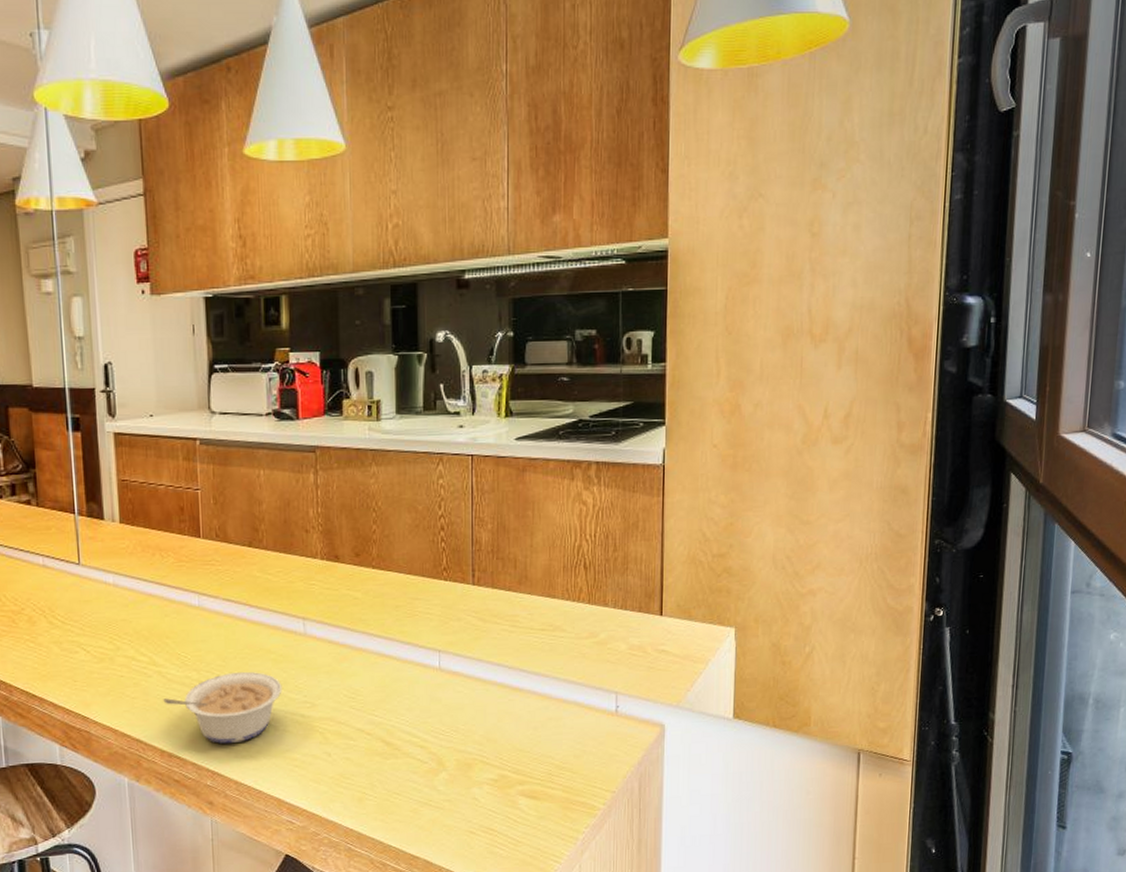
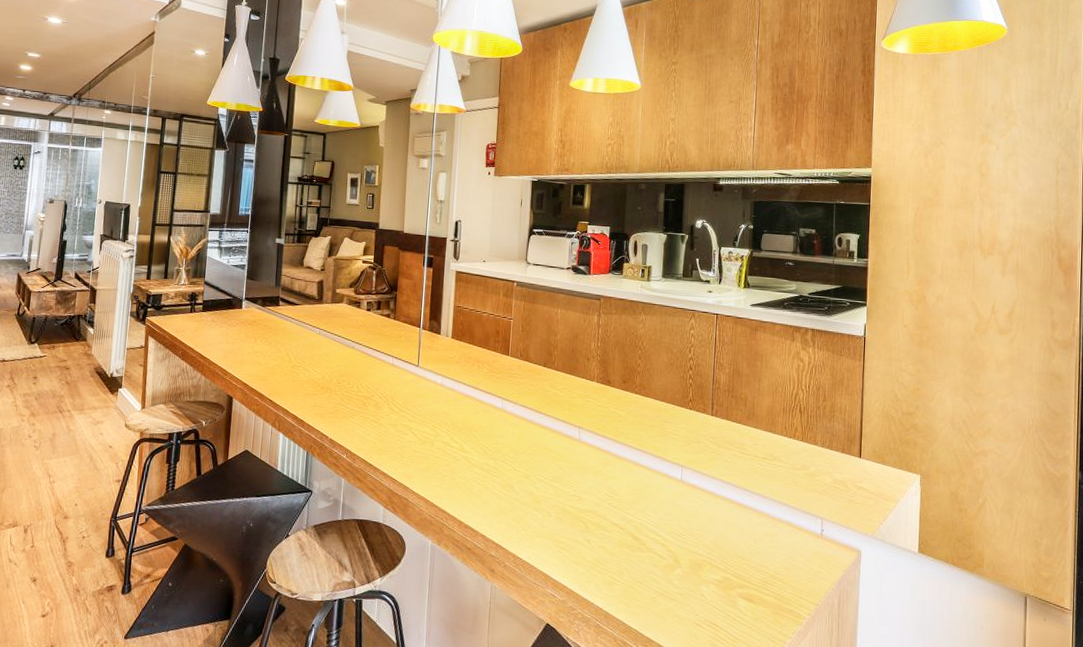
legume: present [163,671,282,744] -> none [466,464,558,523]

